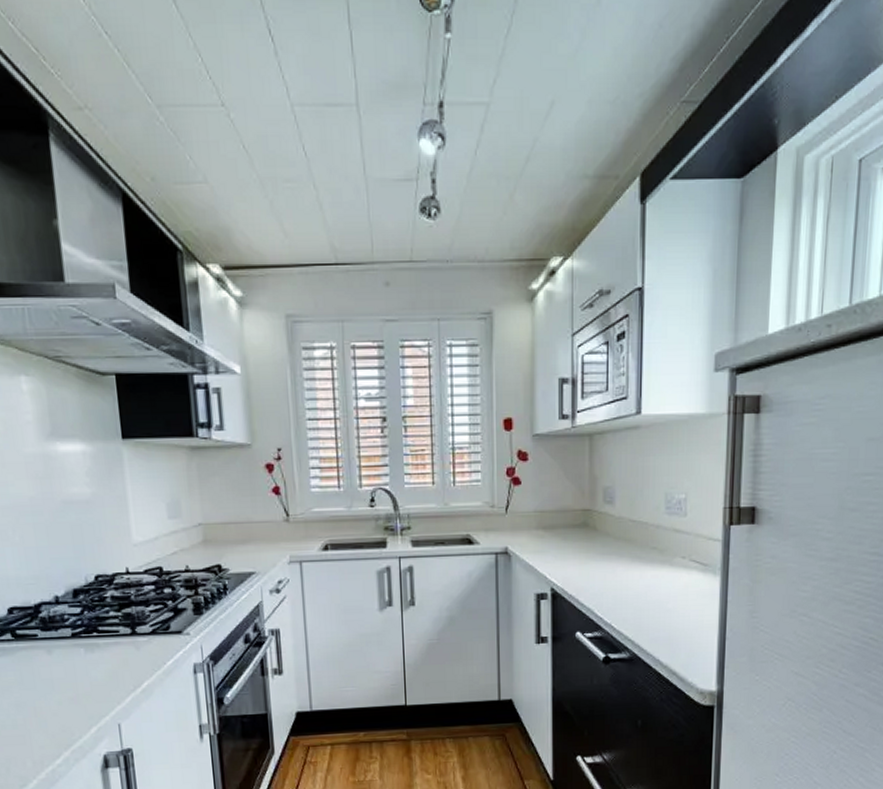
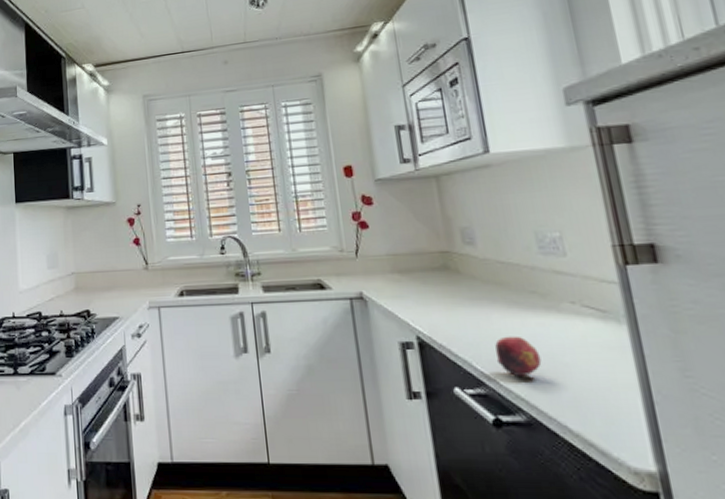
fruit: none [614,586,650,622] -> present [495,336,542,378]

